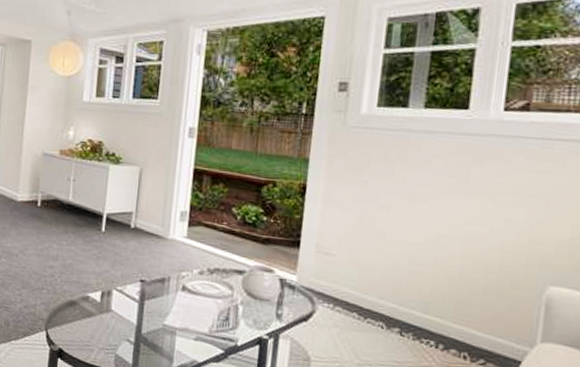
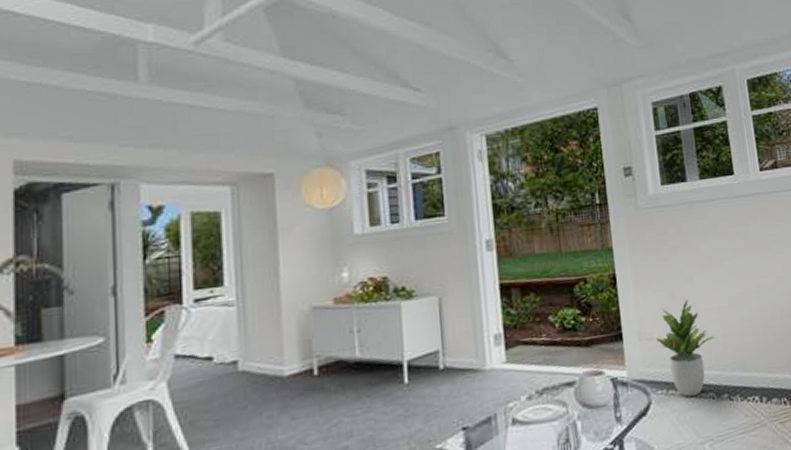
potted plant: none [334,227,400,320] -> present [656,300,715,397]

